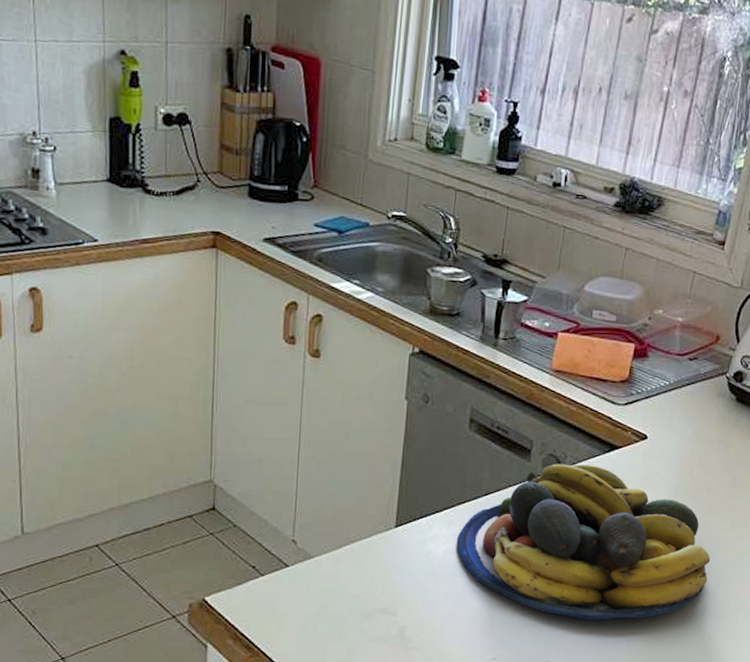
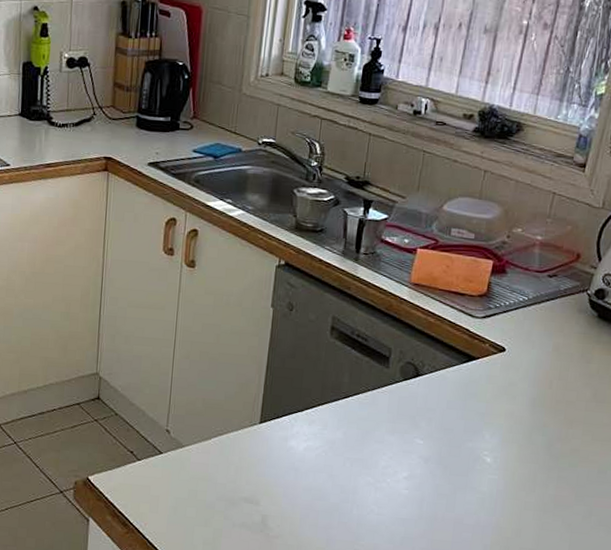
fruit bowl: present [456,463,711,621] -> none [316,371,571,525]

